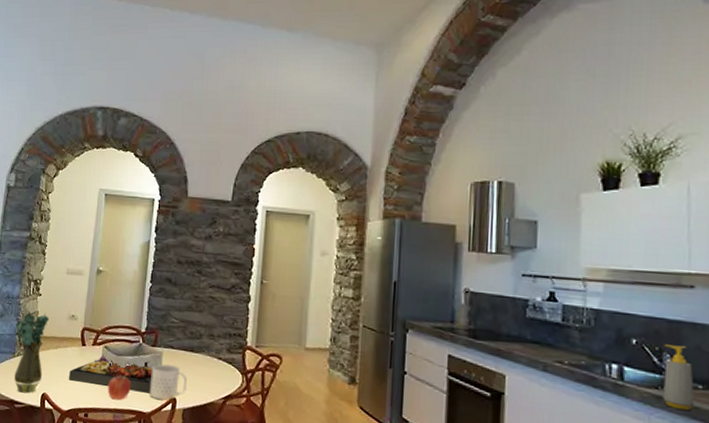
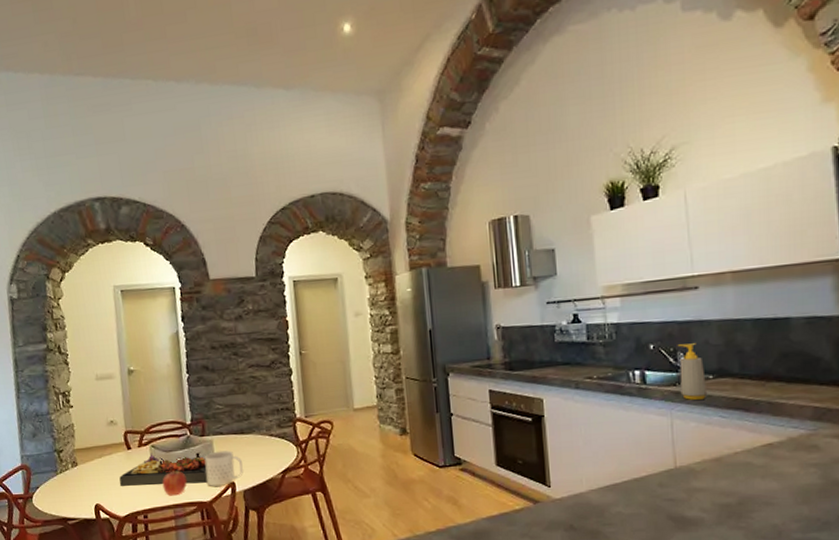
vase: present [13,310,49,393] -> none [51,424,92,509]

